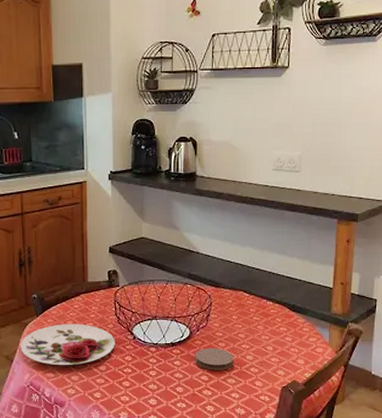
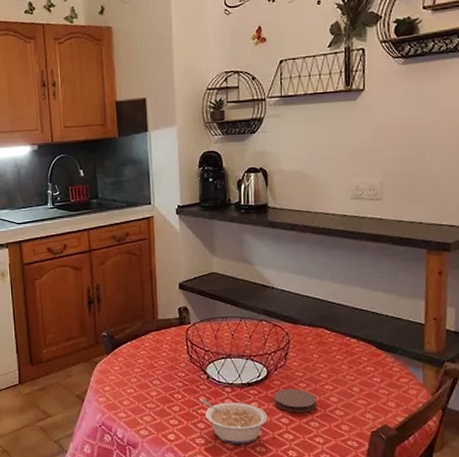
plate: present [20,324,115,366] -> none [91,362,188,406]
legume: none [126,358,189,401] -> present [200,398,268,445]

